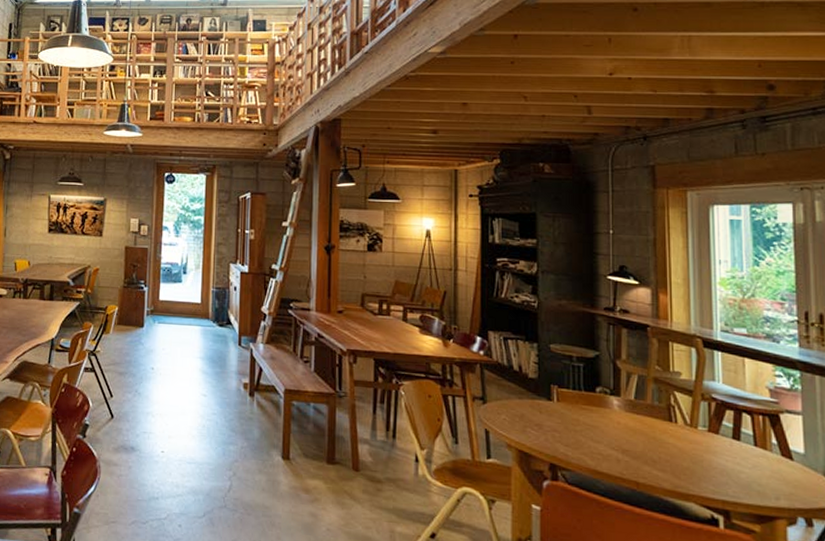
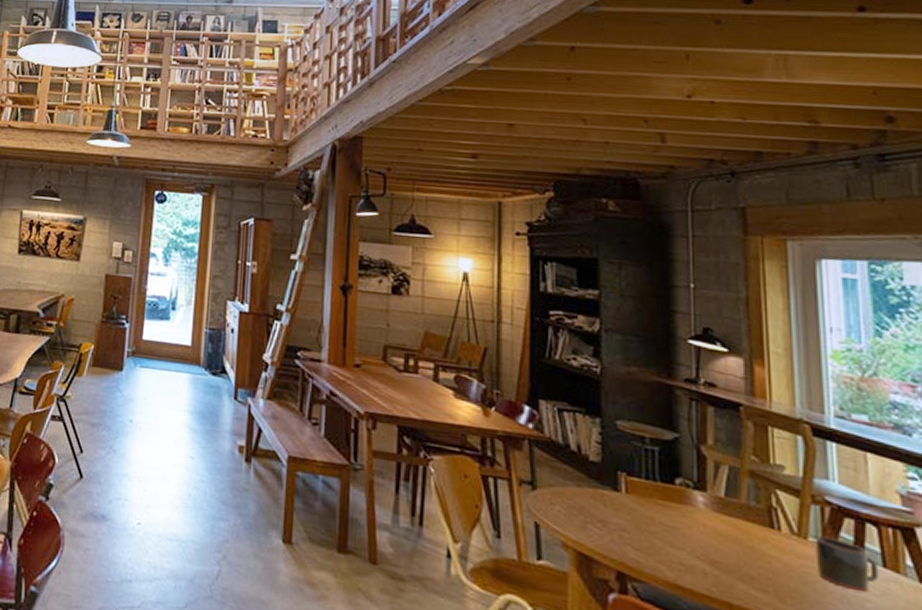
mug: none [703,425,751,465] -> present [815,535,879,591]

